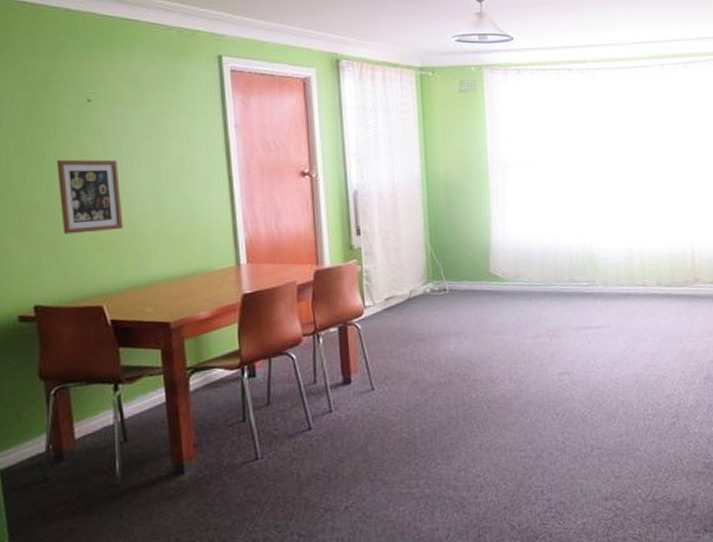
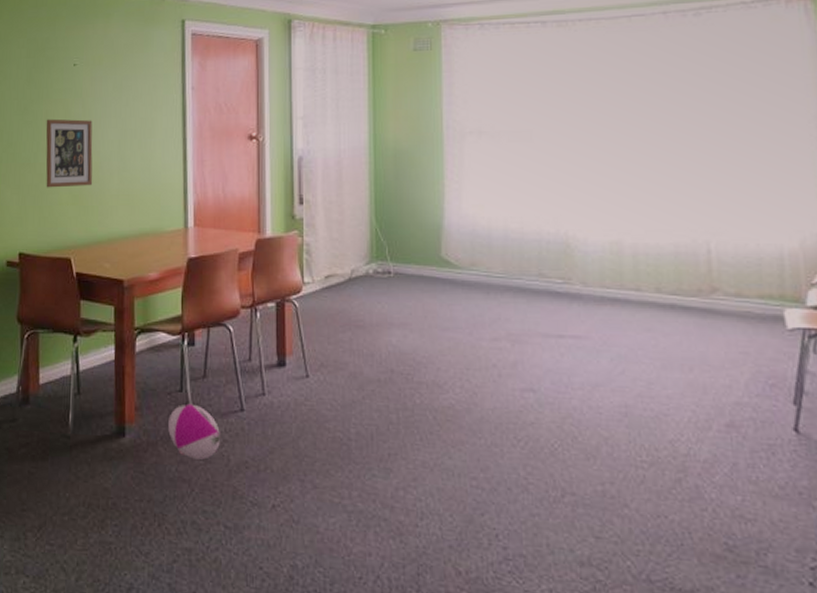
ball: none [232,430,289,482] -> present [168,402,220,460]

